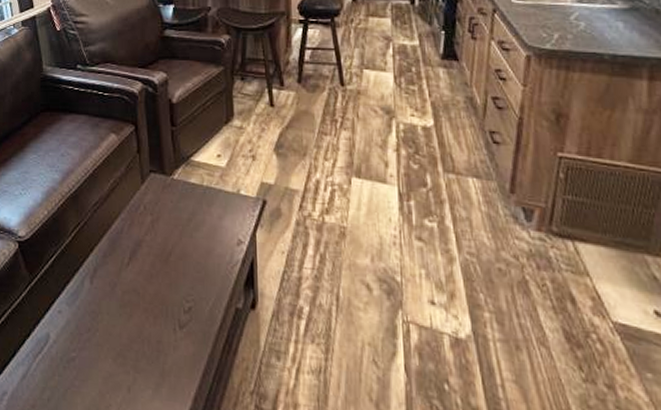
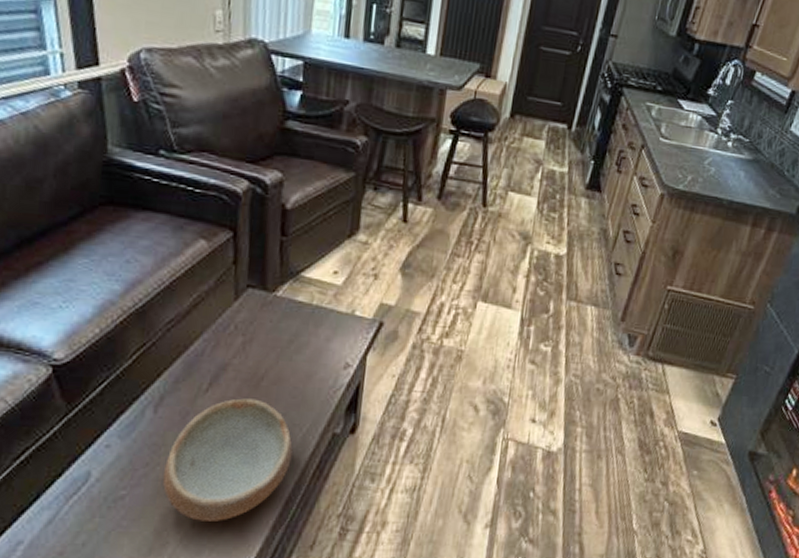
bowl: none [101,272,203,389] -> present [162,398,293,521]

